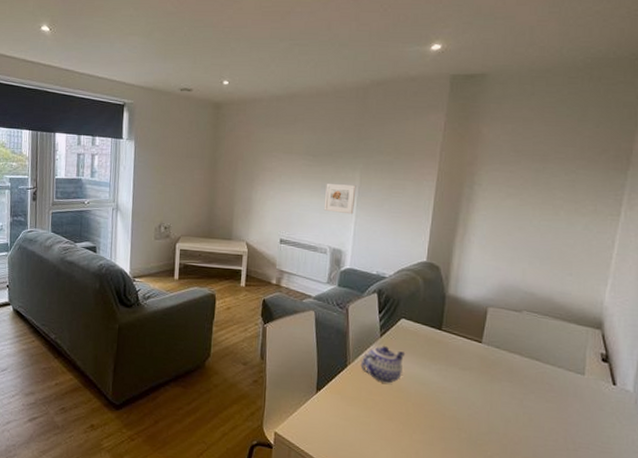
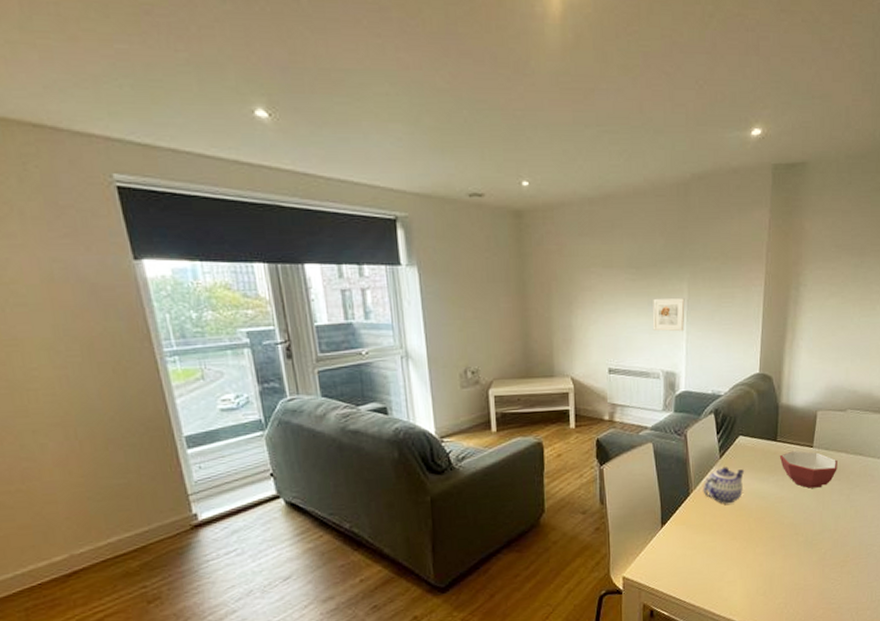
bowl: none [443,342,509,386] -> present [779,450,837,488]

